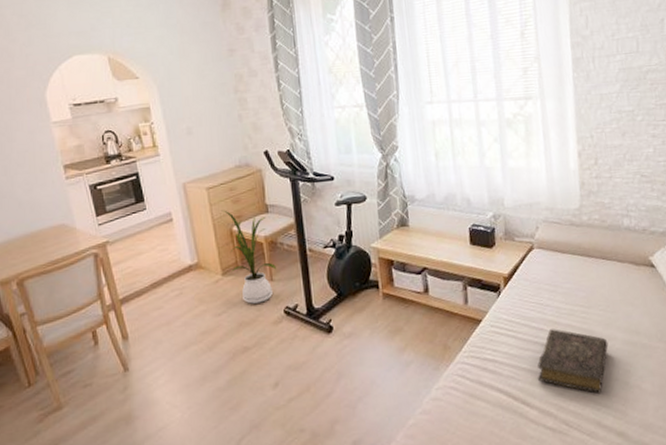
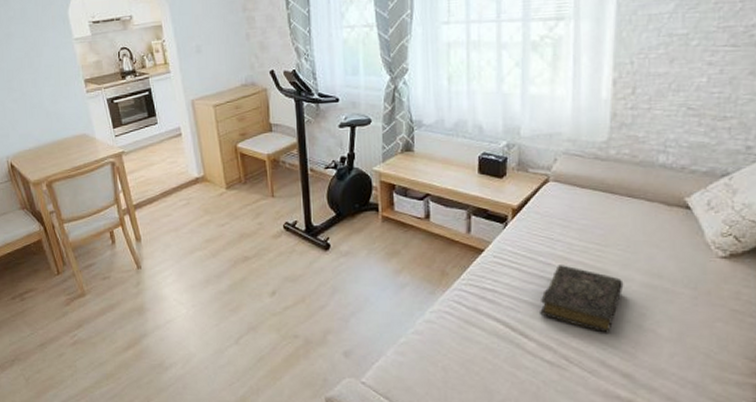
house plant: present [221,210,276,304] -> none [227,127,277,217]

